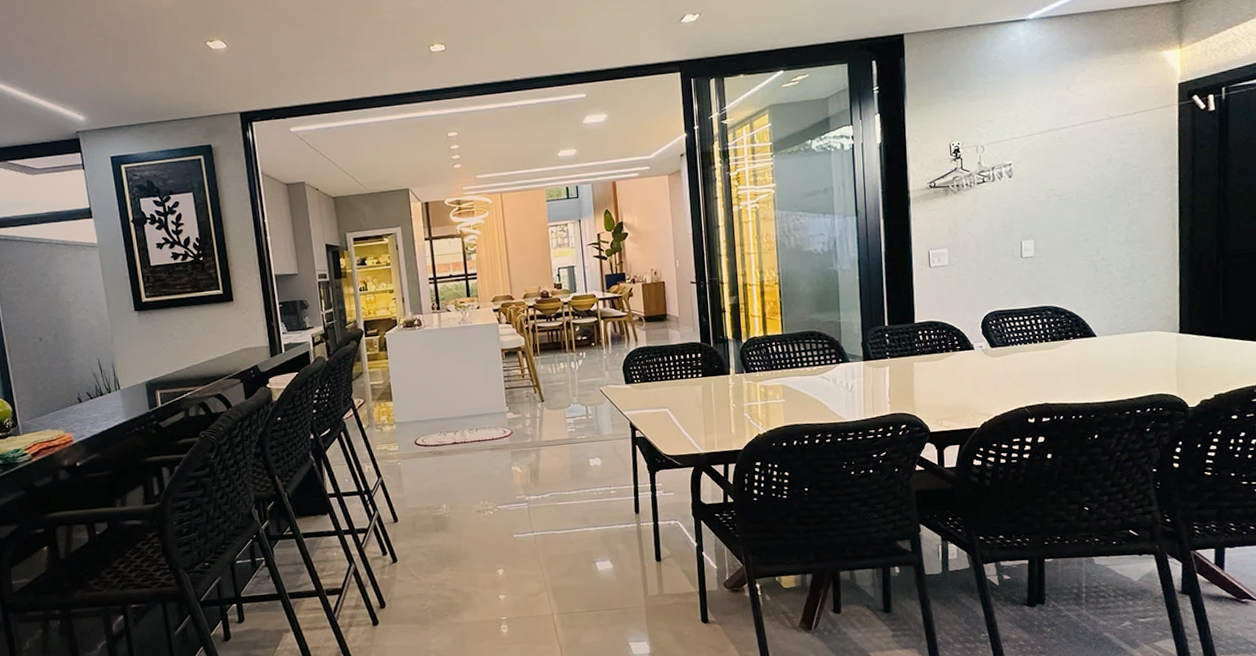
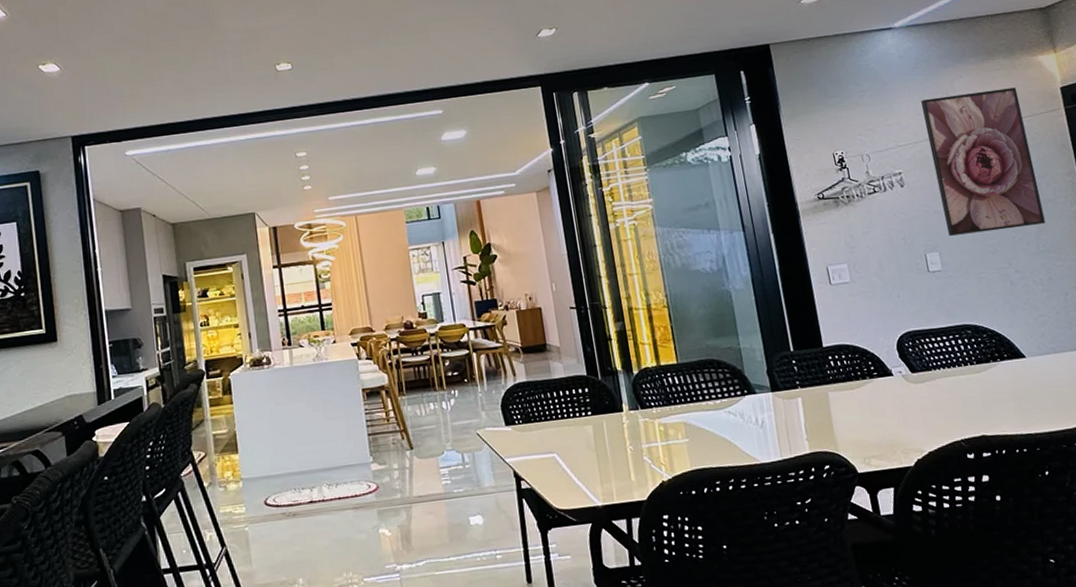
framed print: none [1041,82,1139,225] -> present [921,87,1046,236]

